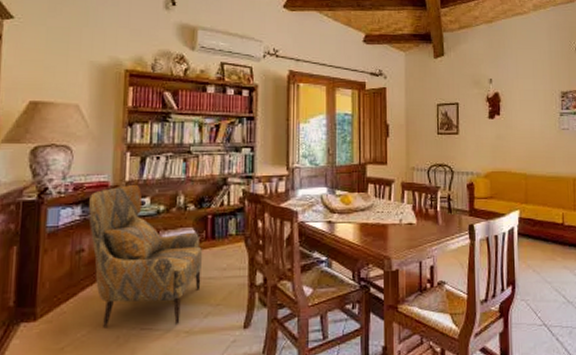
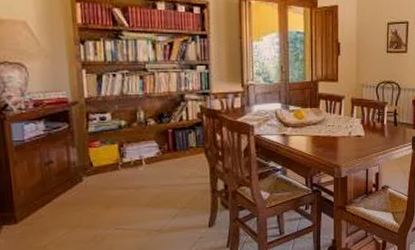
armchair: present [88,184,203,329] -> none [50,100,167,229]

